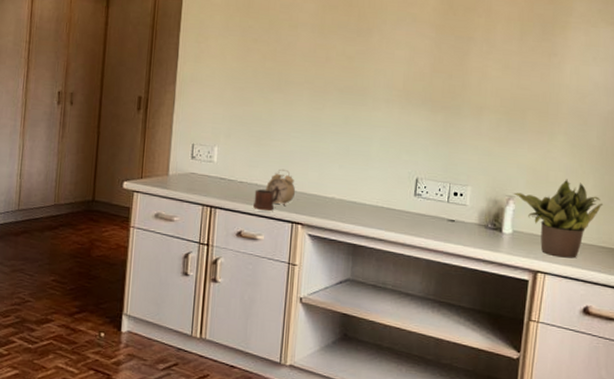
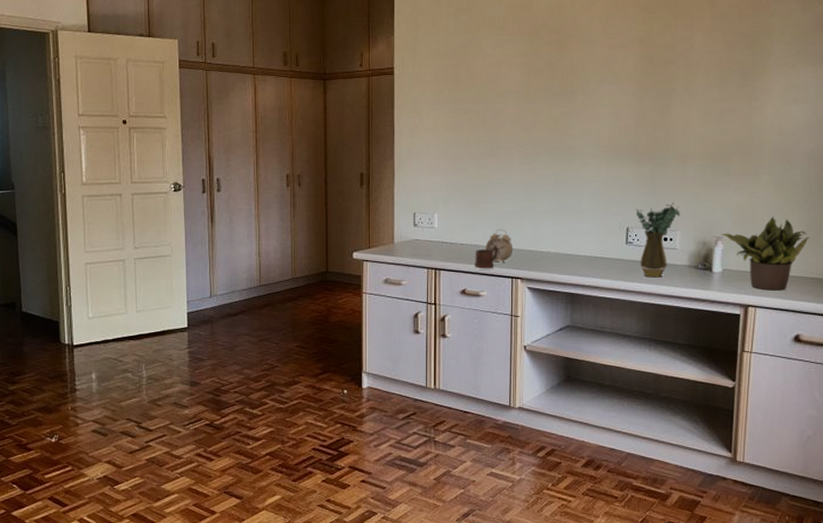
vase: none [426,156,472,235] -> present [635,203,680,278]

